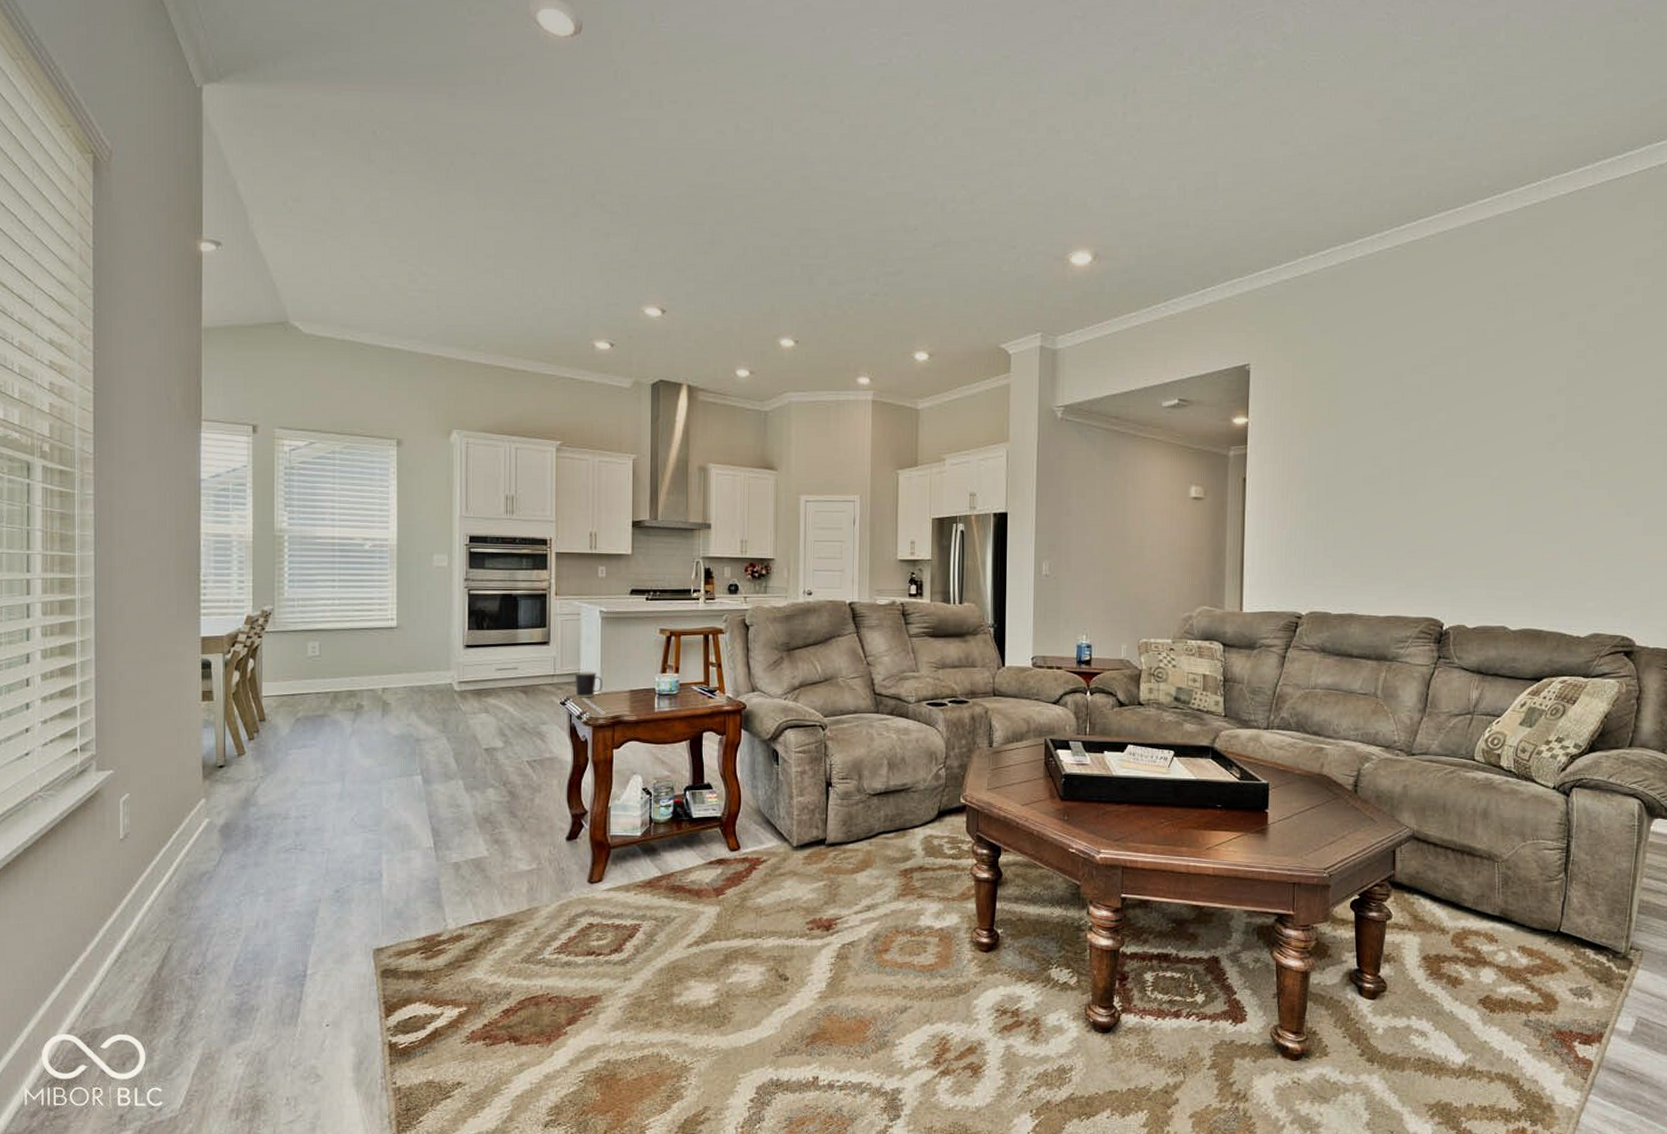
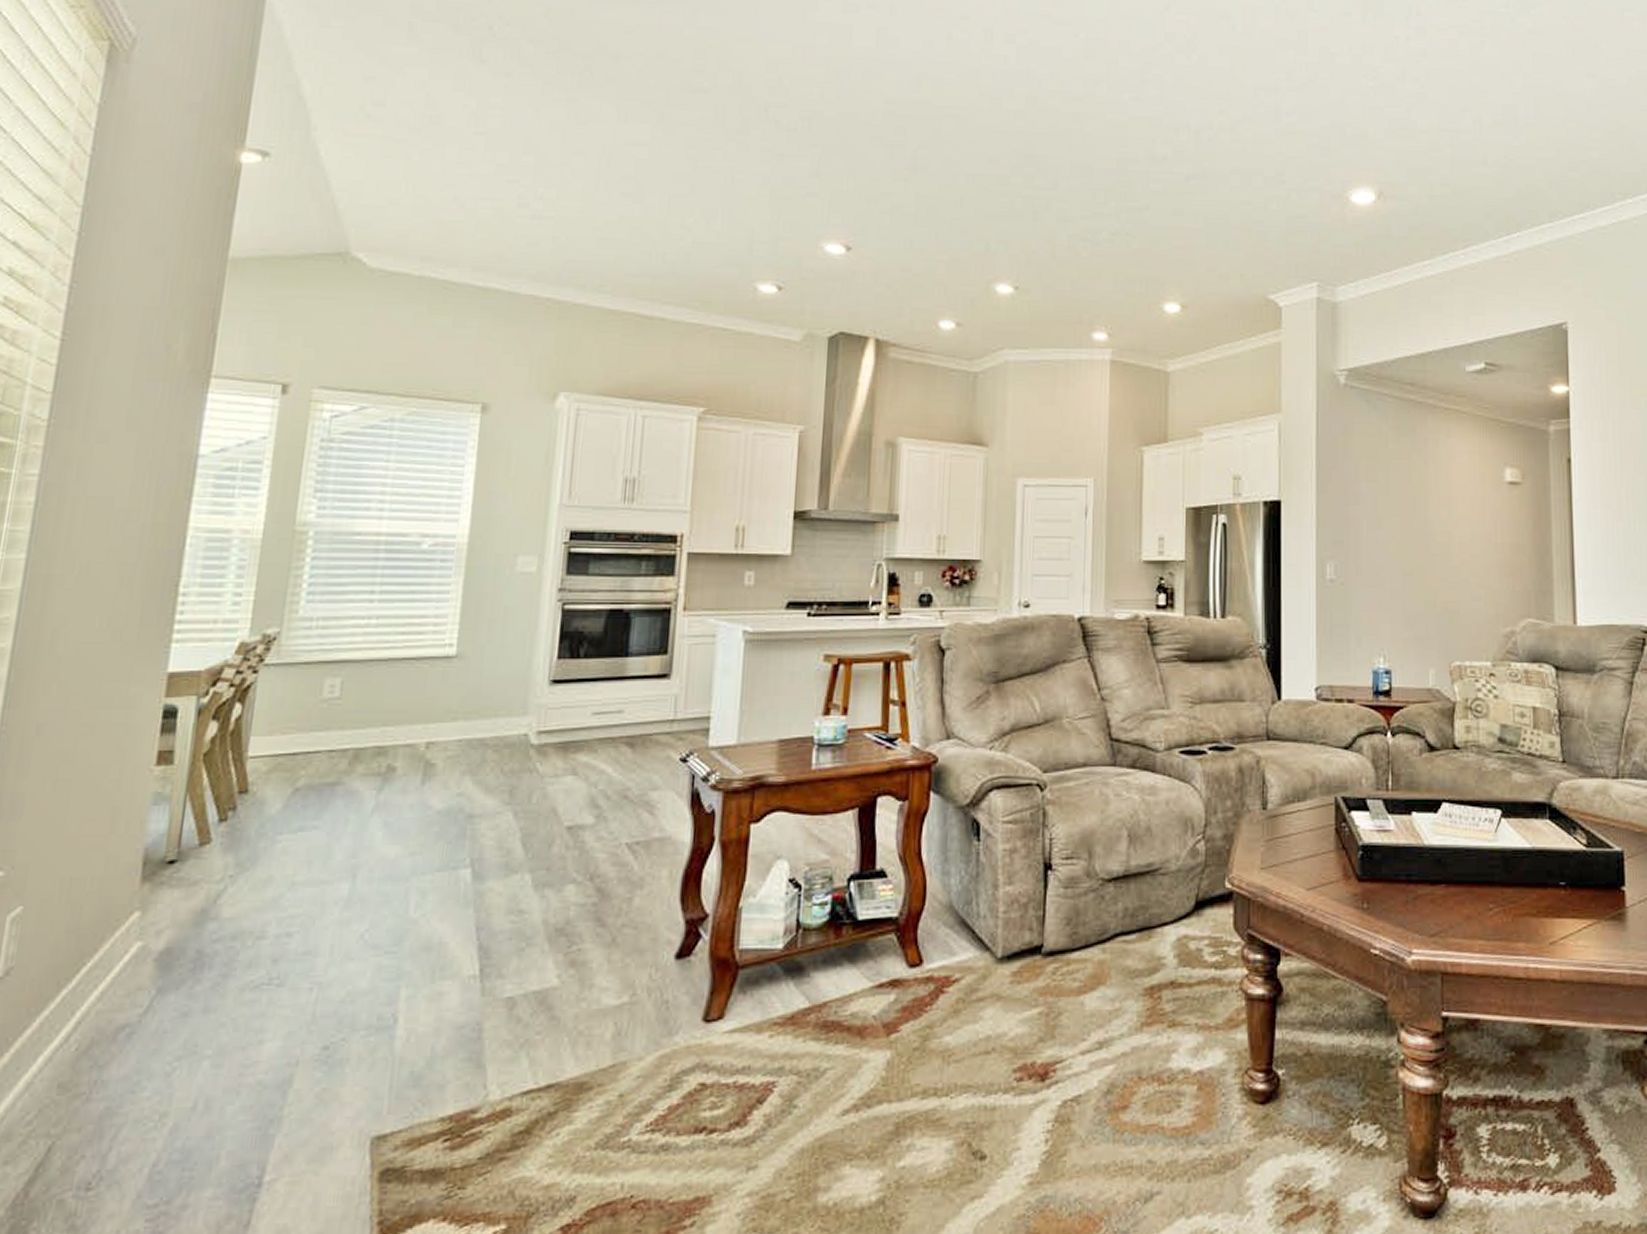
mug: present [575,671,602,698] -> none [702,714,741,752]

